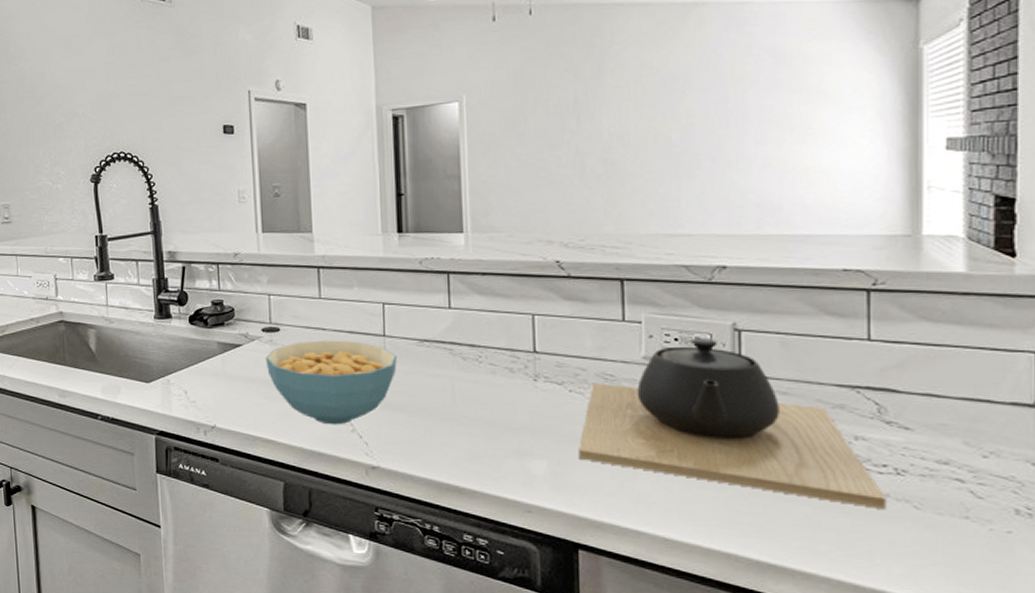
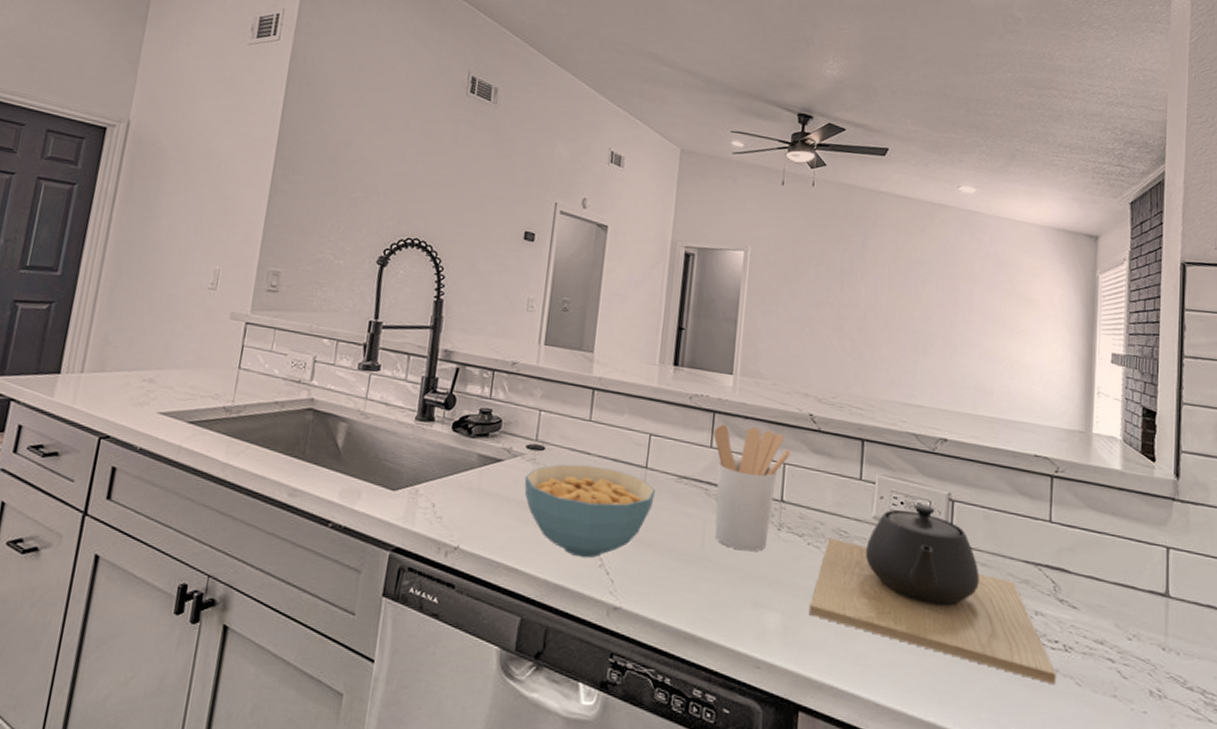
utensil holder: none [451,282,539,404] -> present [714,423,791,552]

